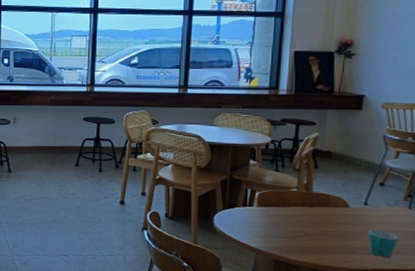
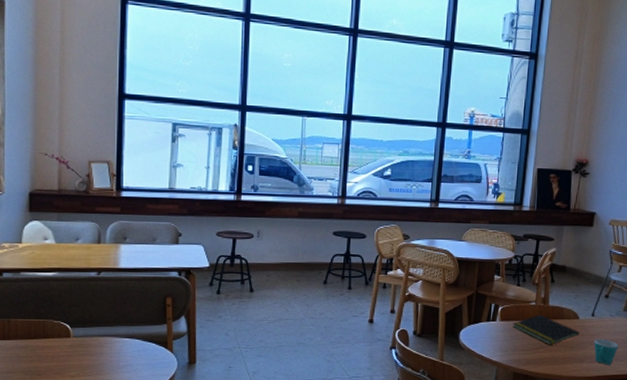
notepad: none [272,201,350,234] -> present [513,314,580,345]

